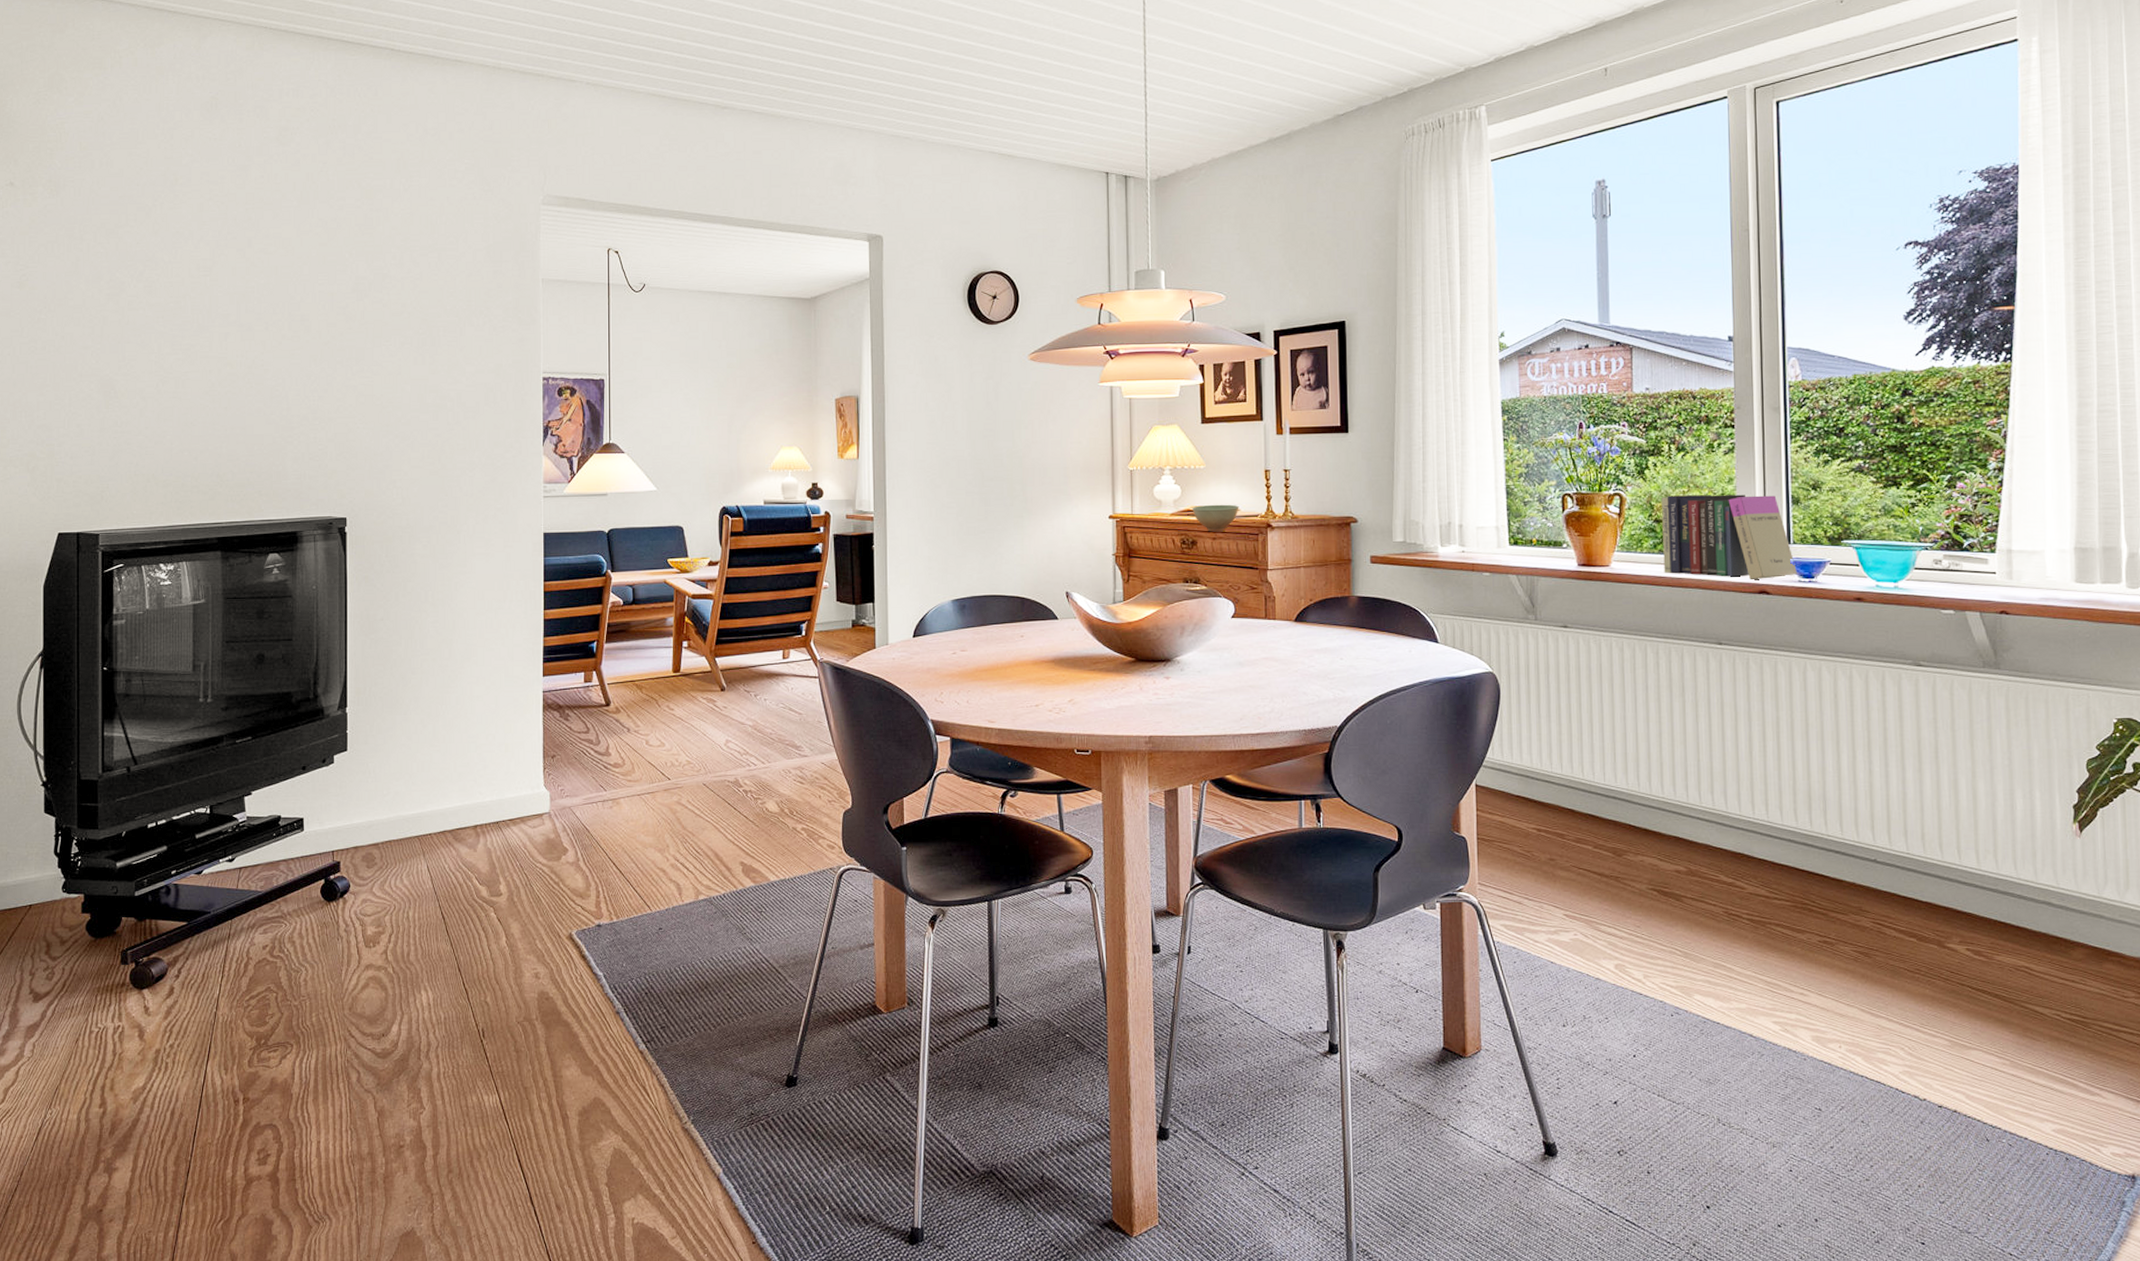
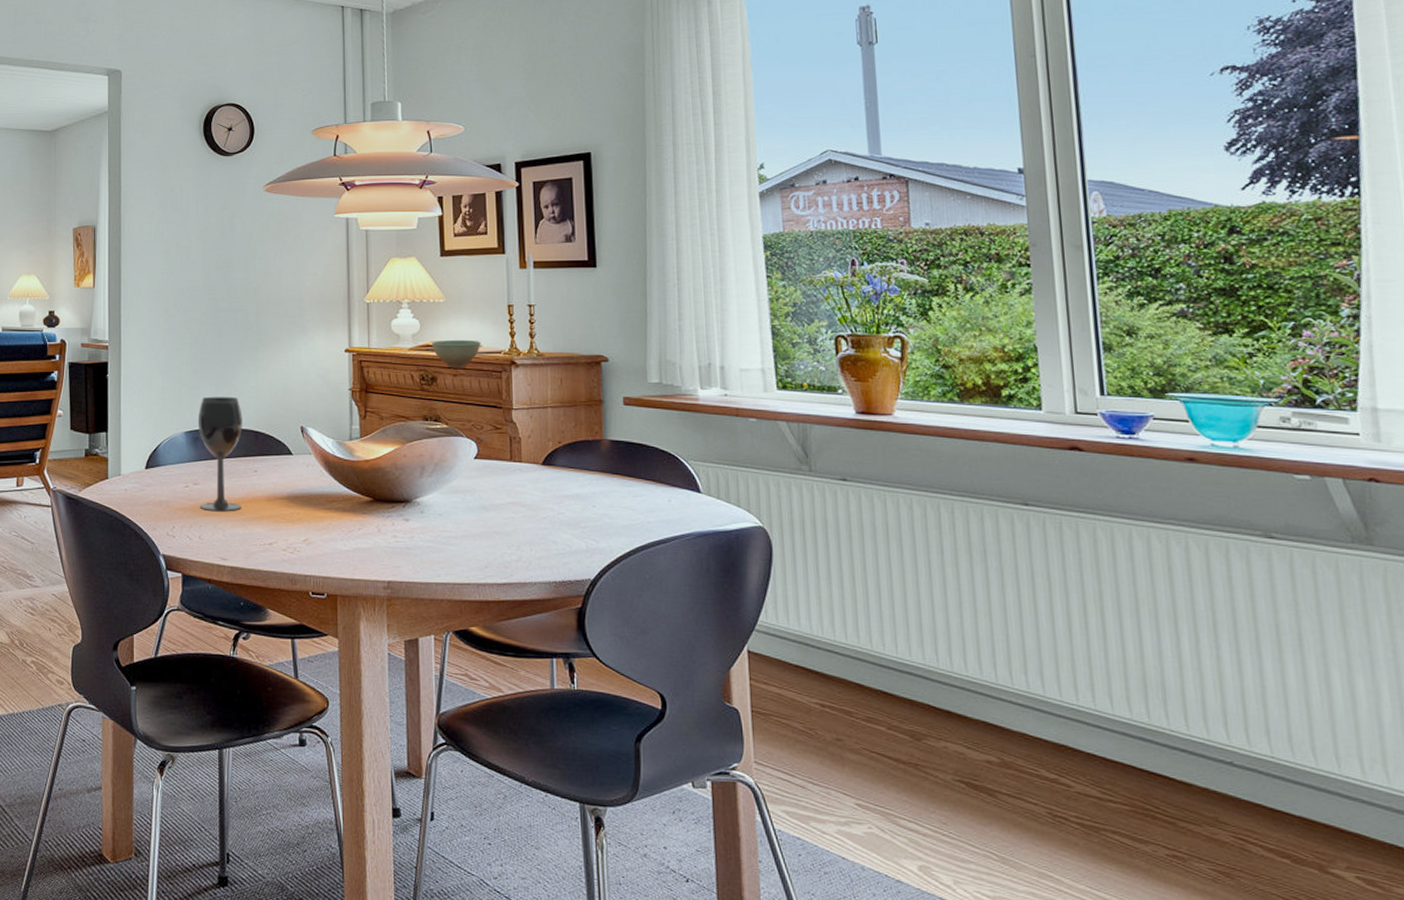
wine glass: none [964,564,1009,677] -> present [197,396,242,512]
books: present [1662,494,1797,579] -> none [949,338,1114,434]

